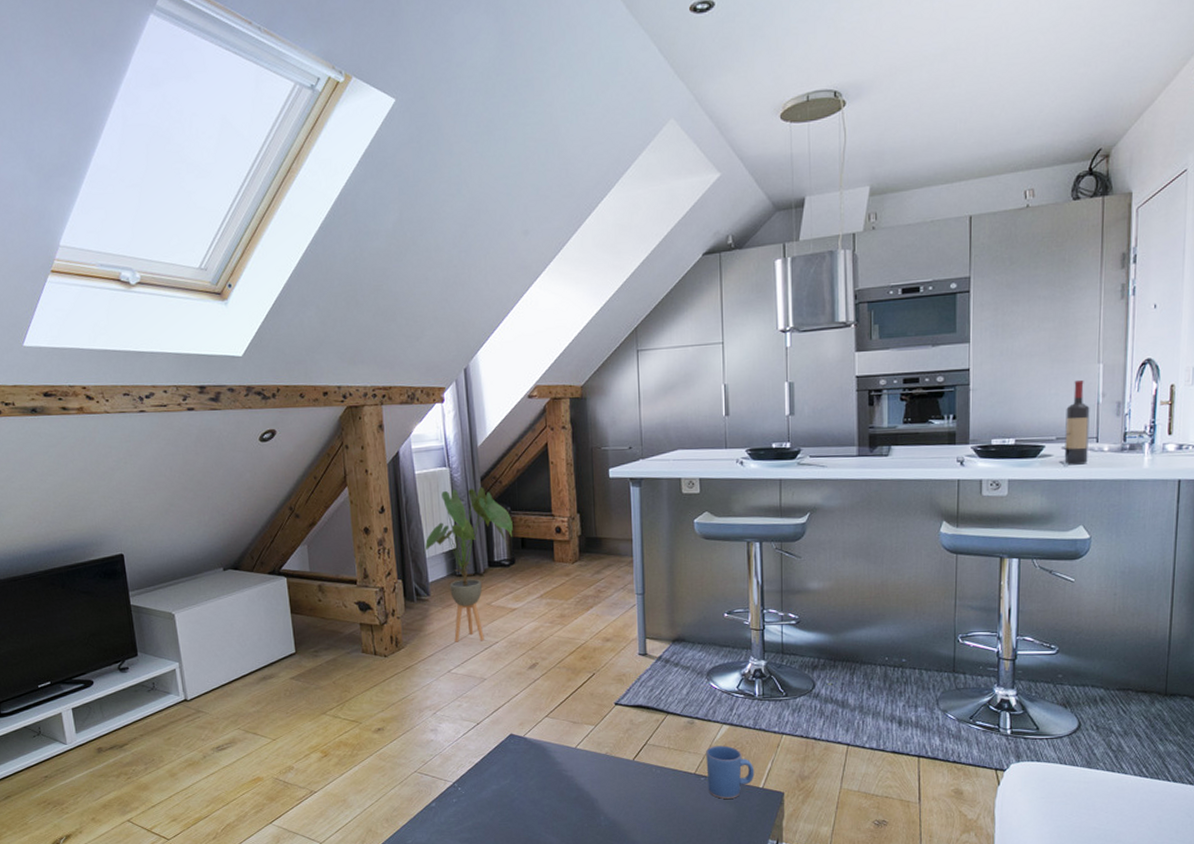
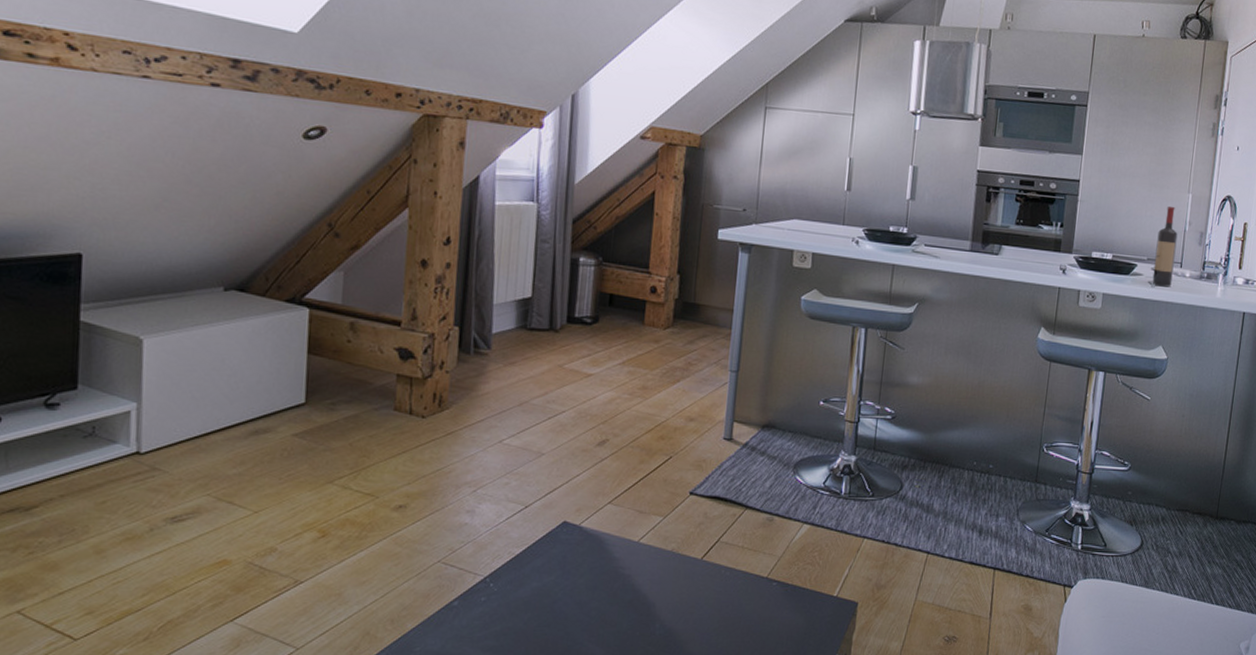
house plant: present [423,487,513,642] -> none [491,228,603,409]
mug: present [706,745,755,799] -> none [779,547,831,607]

